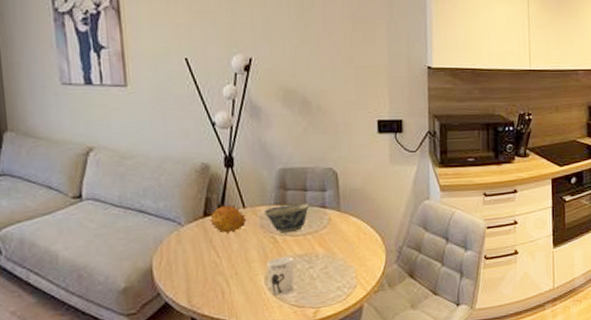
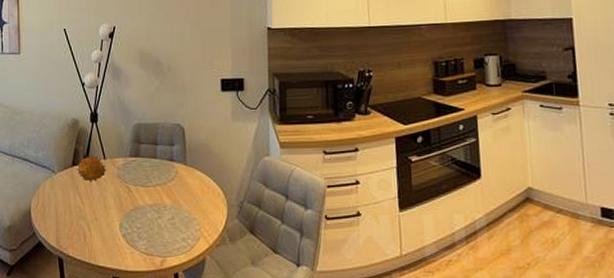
bowl: present [263,203,310,234] -> none [120,156,160,184]
cup: present [267,257,294,296] -> none [122,206,145,242]

